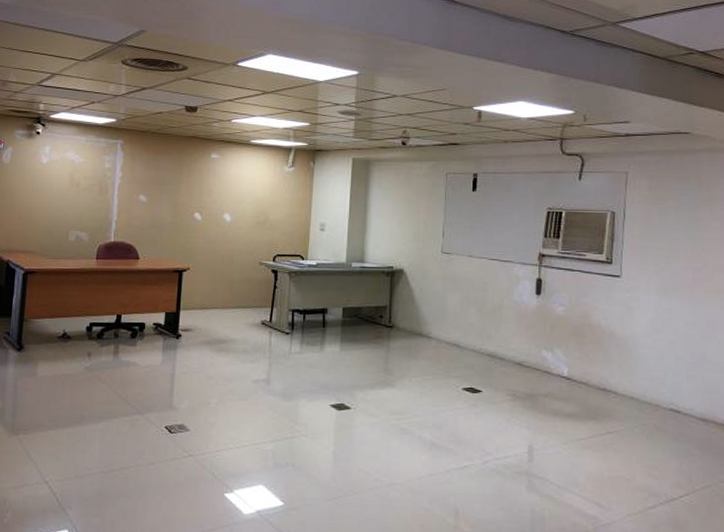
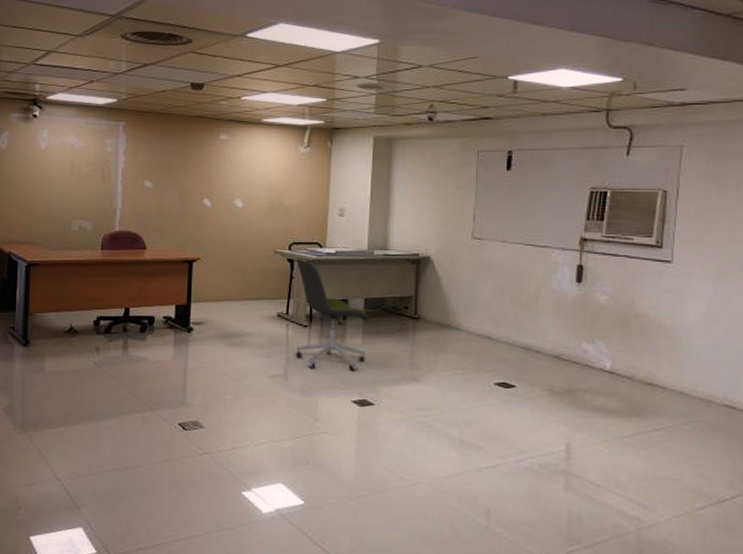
office chair: none [277,269,347,377] -> present [295,258,369,372]

